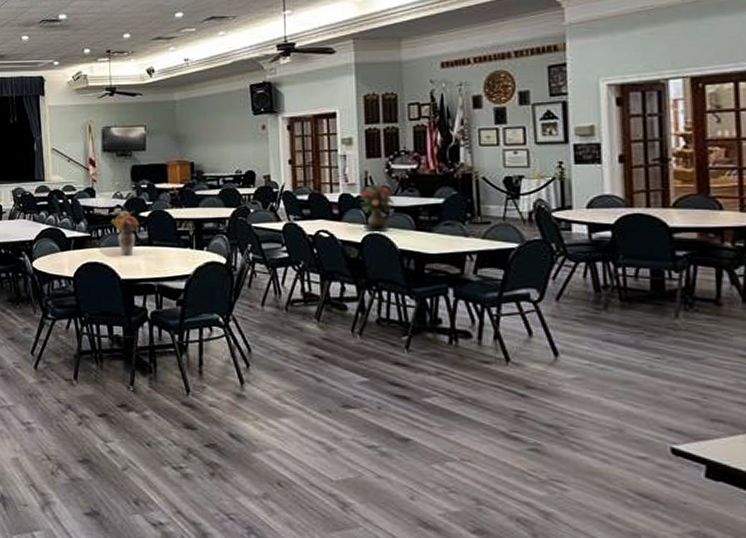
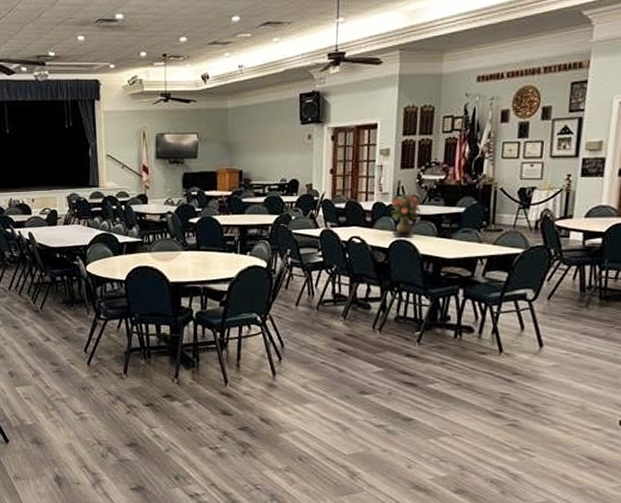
flower arrangement: present [110,209,139,257] -> none [161,215,188,261]

